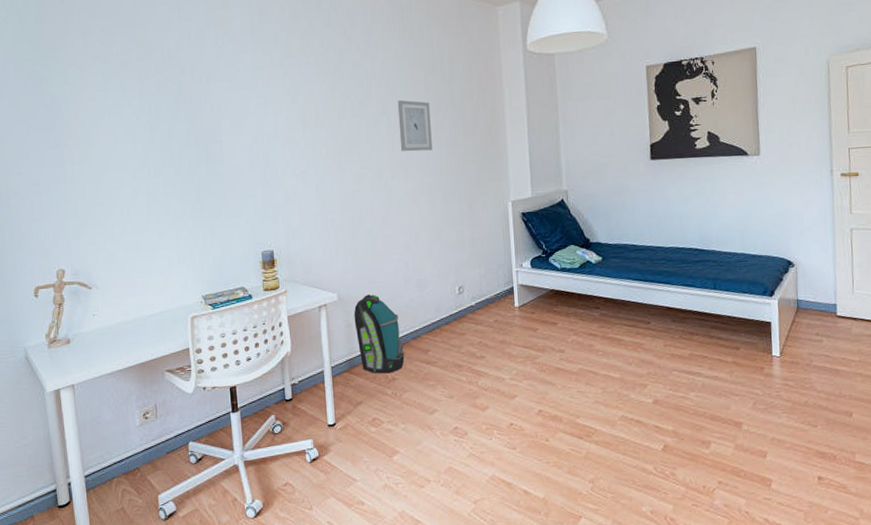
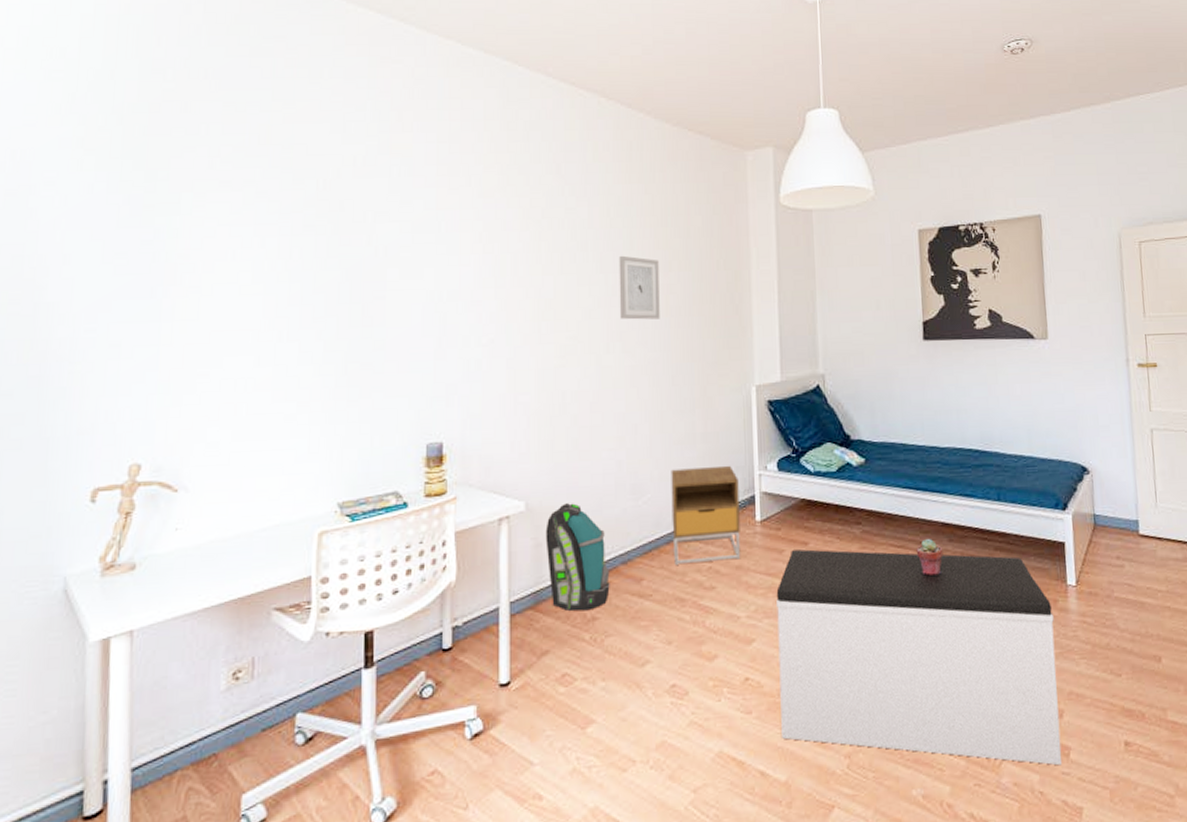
nightstand: none [446,264,504,340] -> present [671,465,741,565]
bench: none [532,328,765,493] -> present [776,549,1062,766]
potted succulent: none [645,319,668,348] -> present [916,538,944,576]

